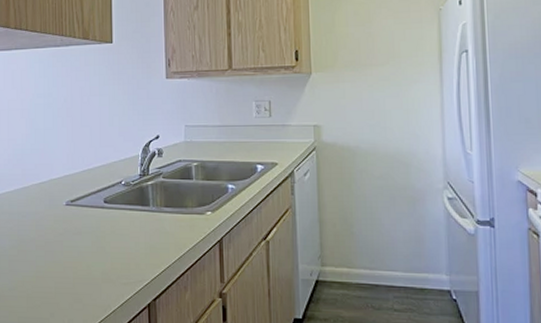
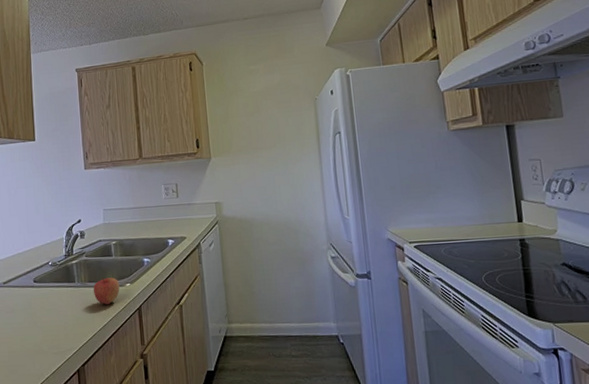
apple: none [170,202,199,235] -> present [94,277,120,305]

